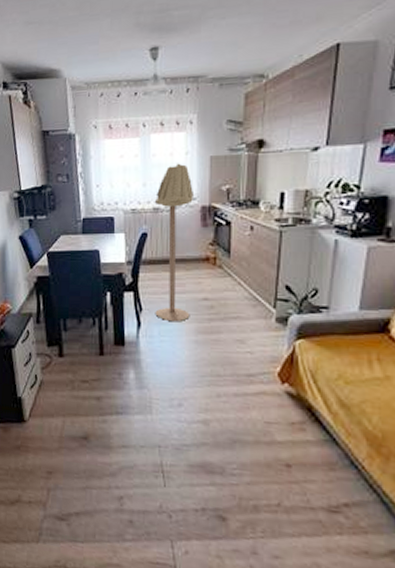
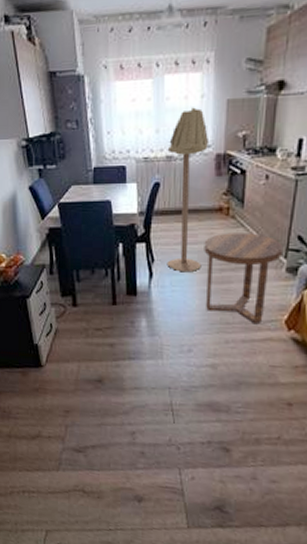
side table: none [192,282,272,377] -> present [204,233,284,325]

